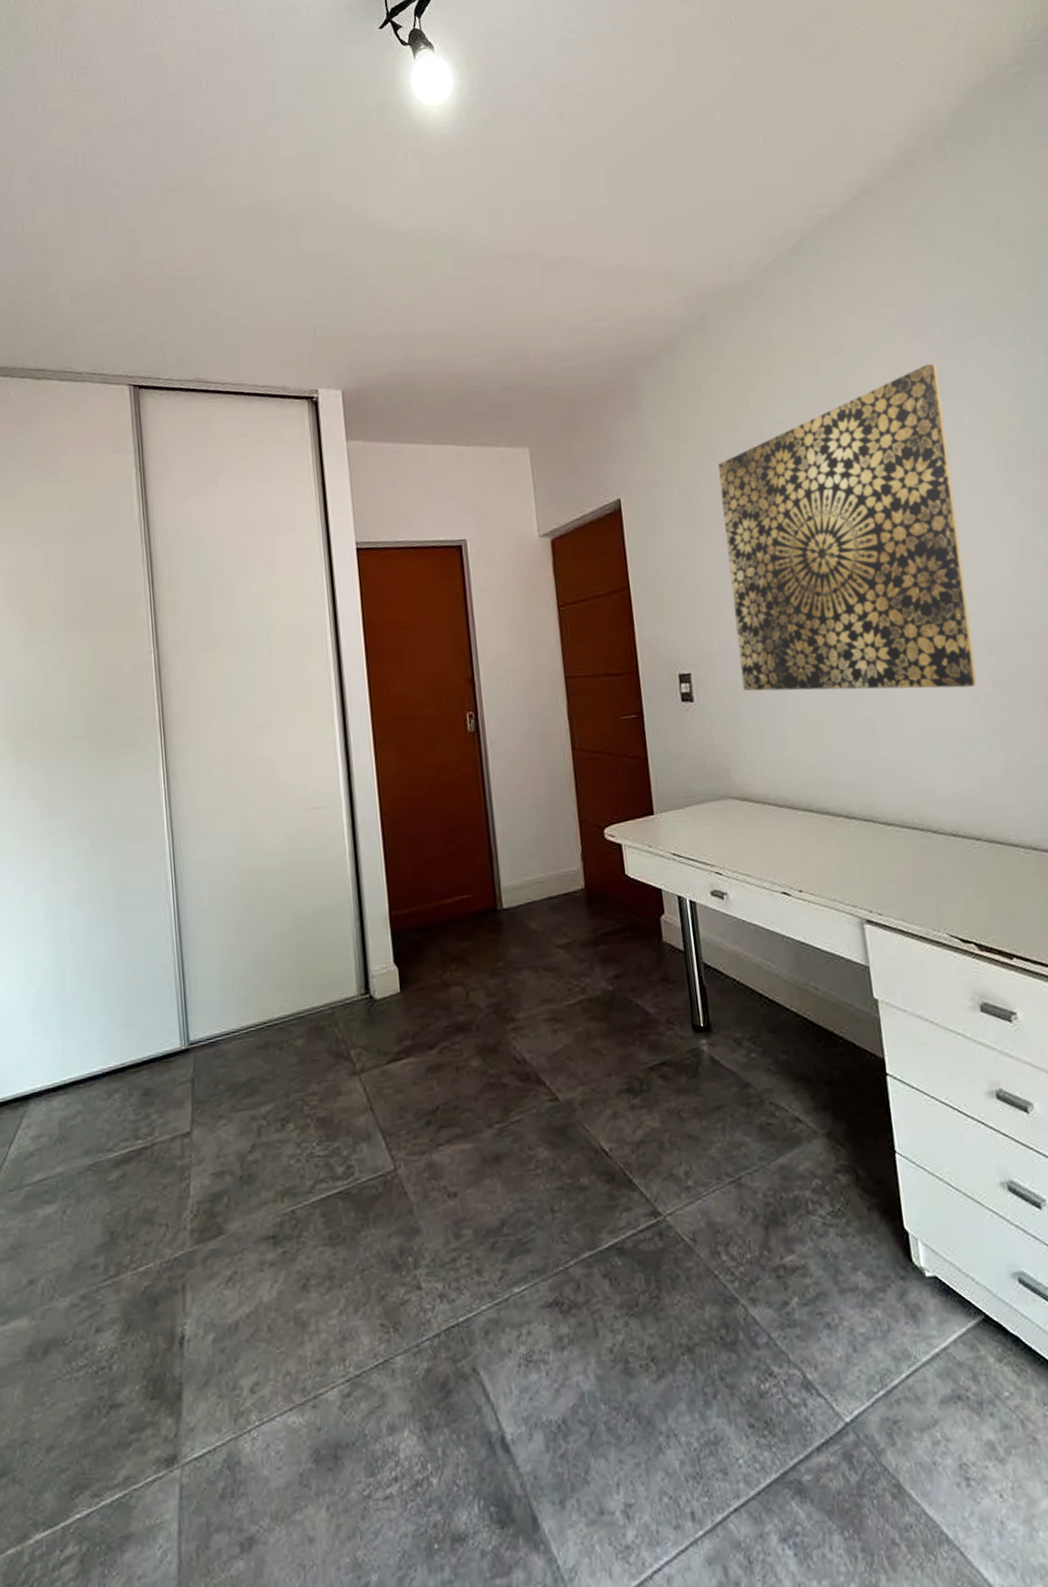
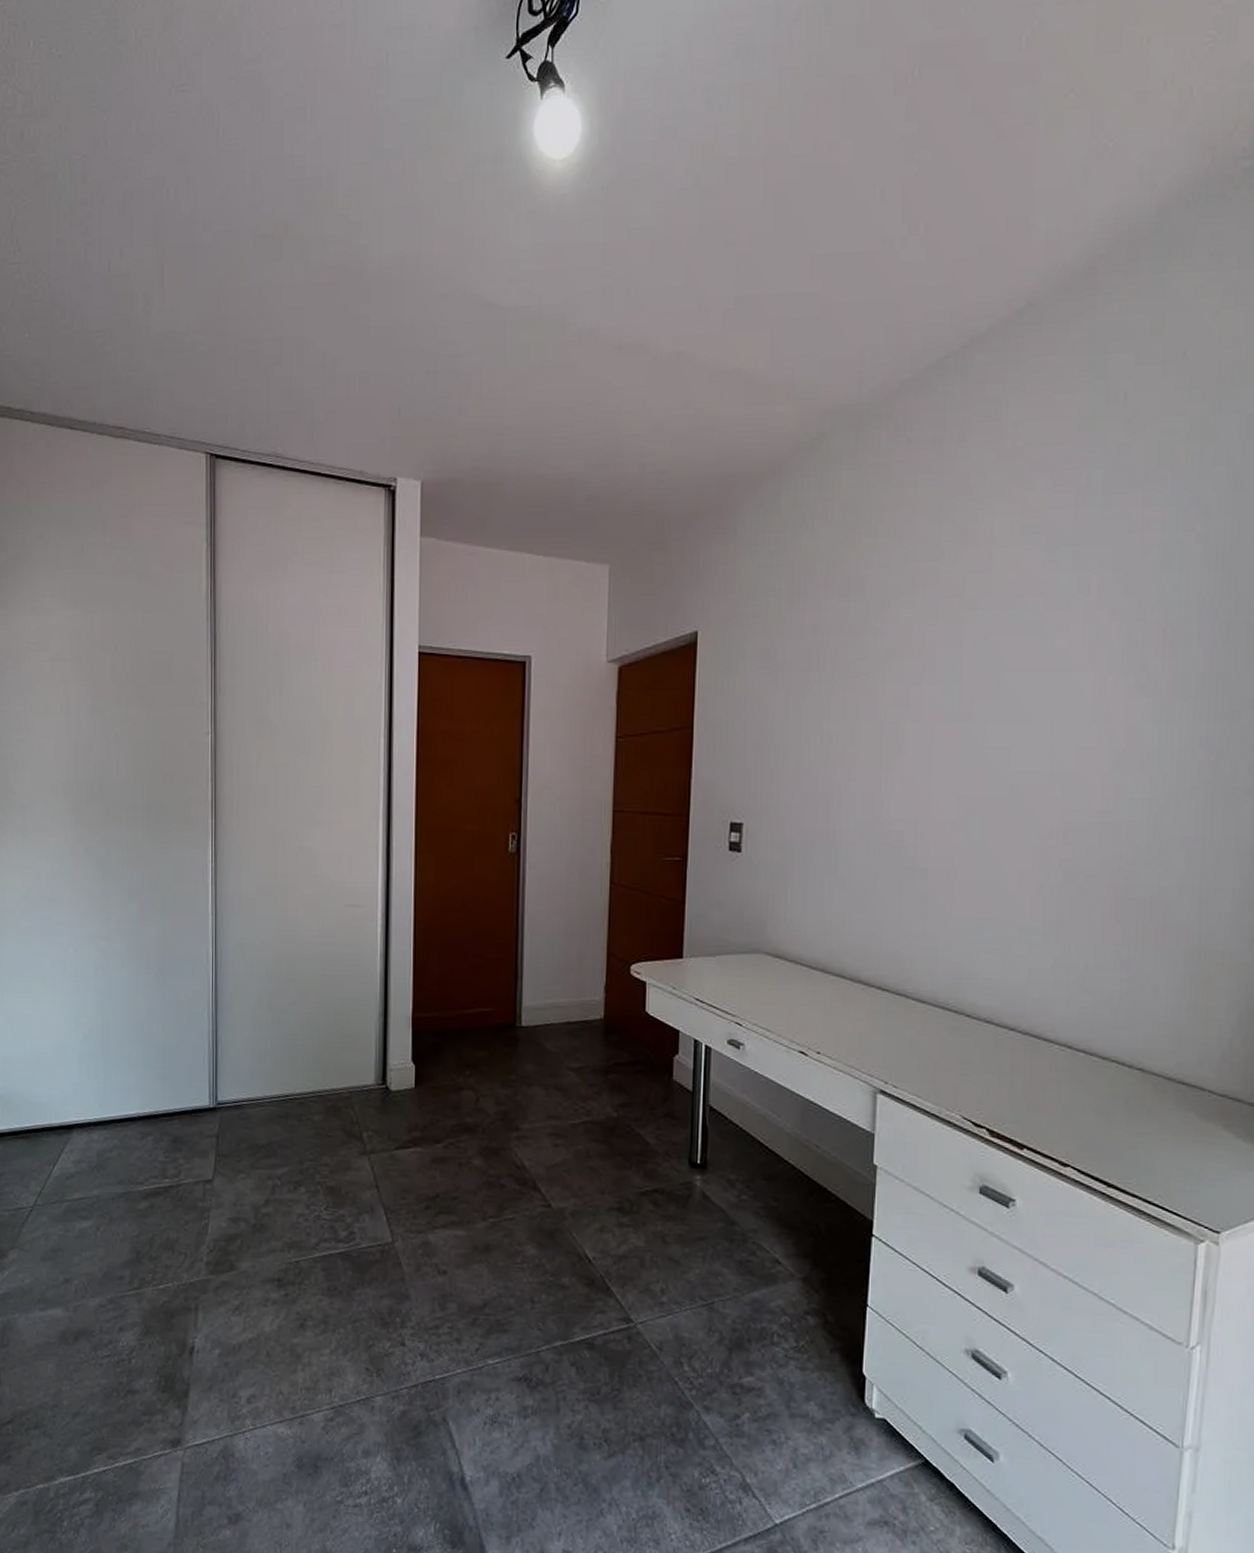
wall art: present [718,364,977,692] -> none [795,517,1074,875]

